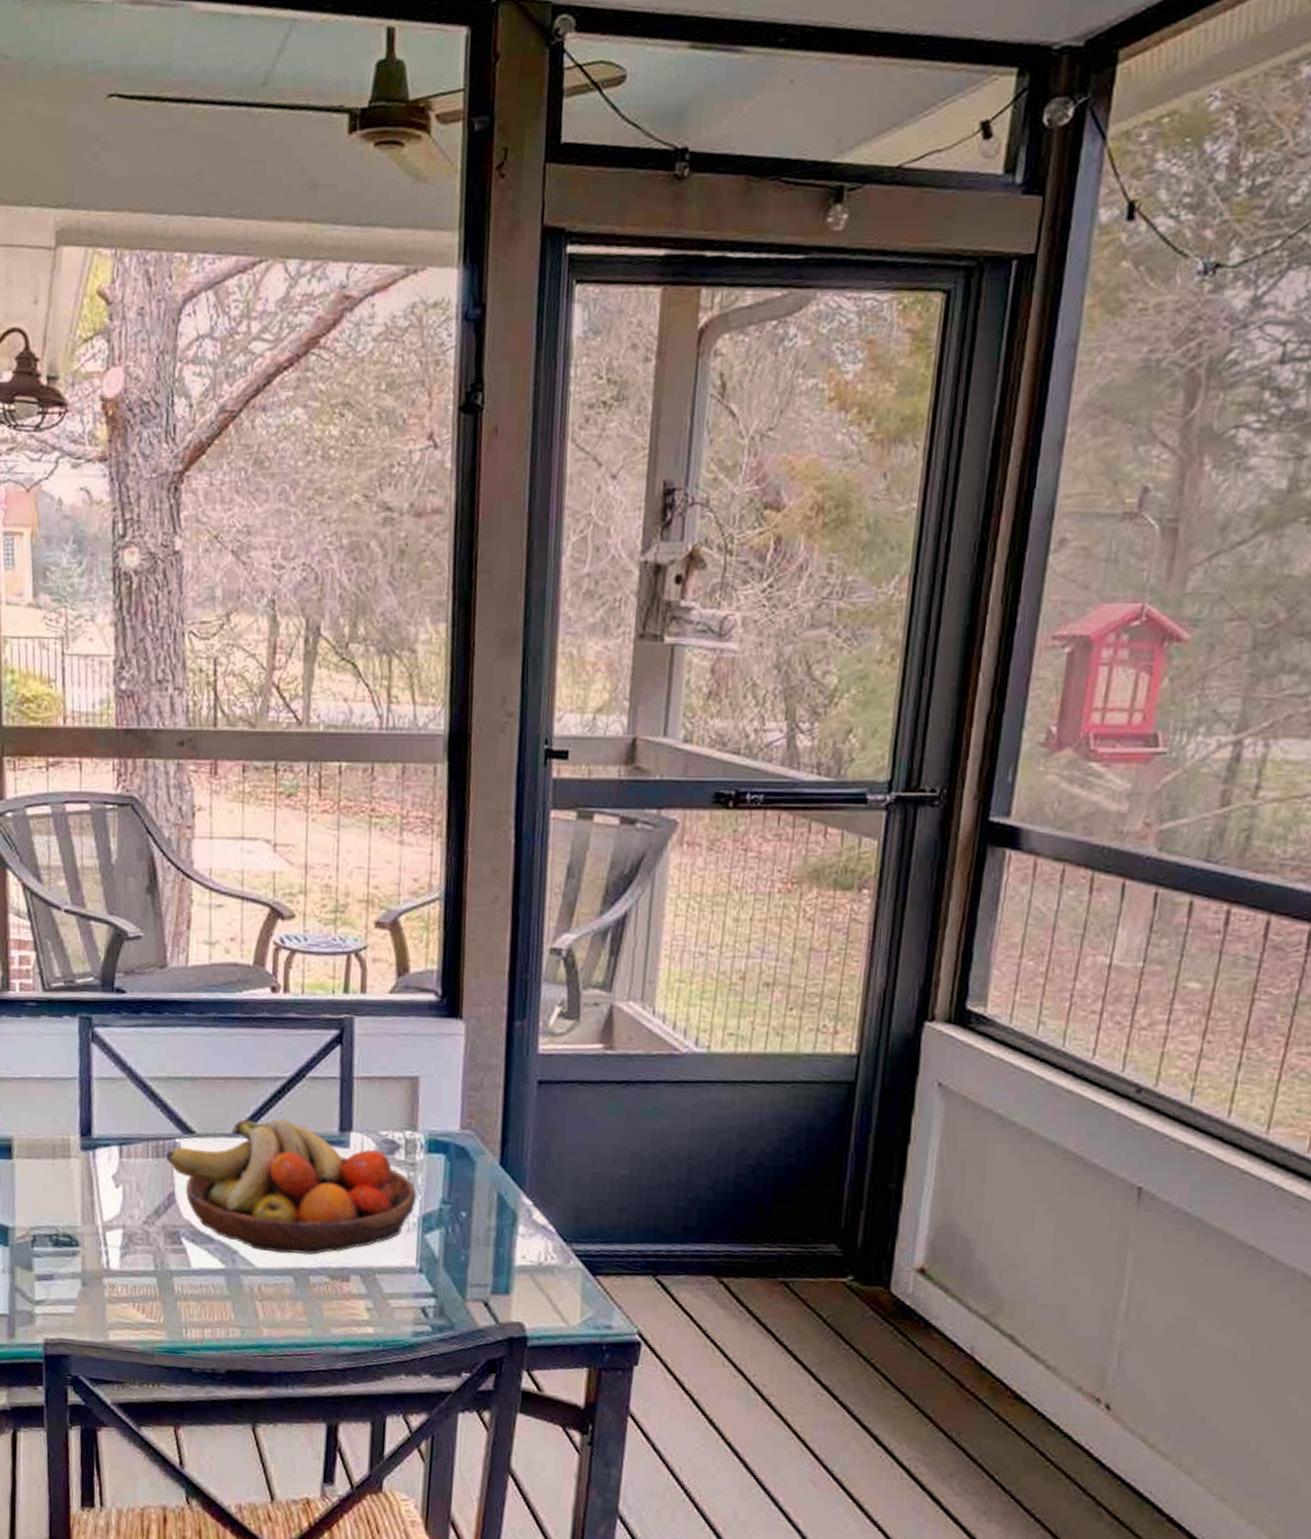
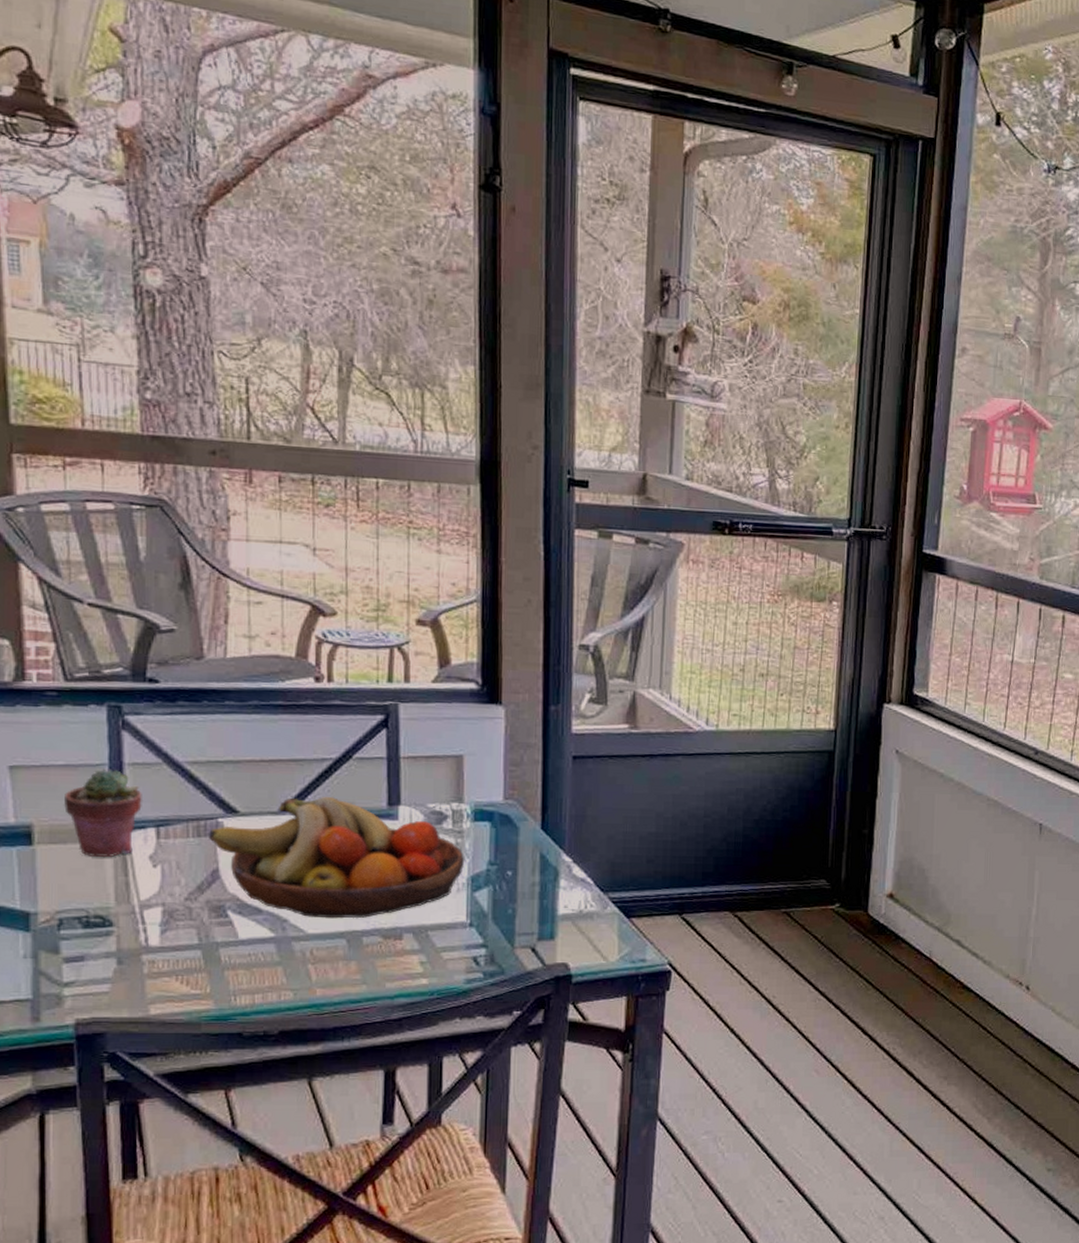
potted succulent: none [39,1082,108,1175] -> present [63,768,142,858]

